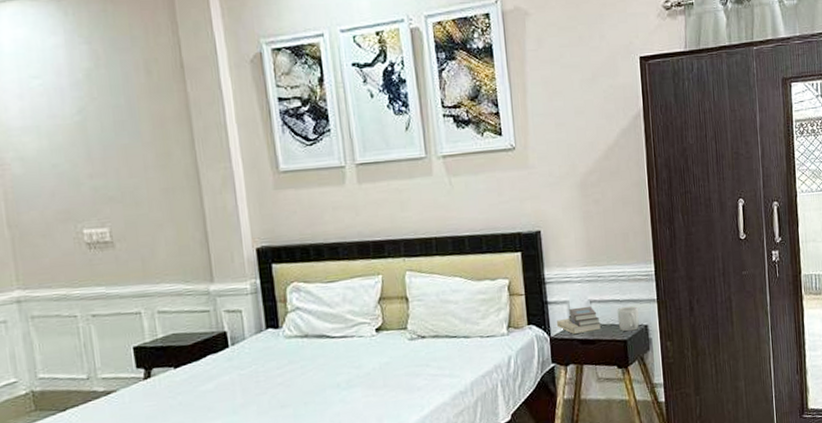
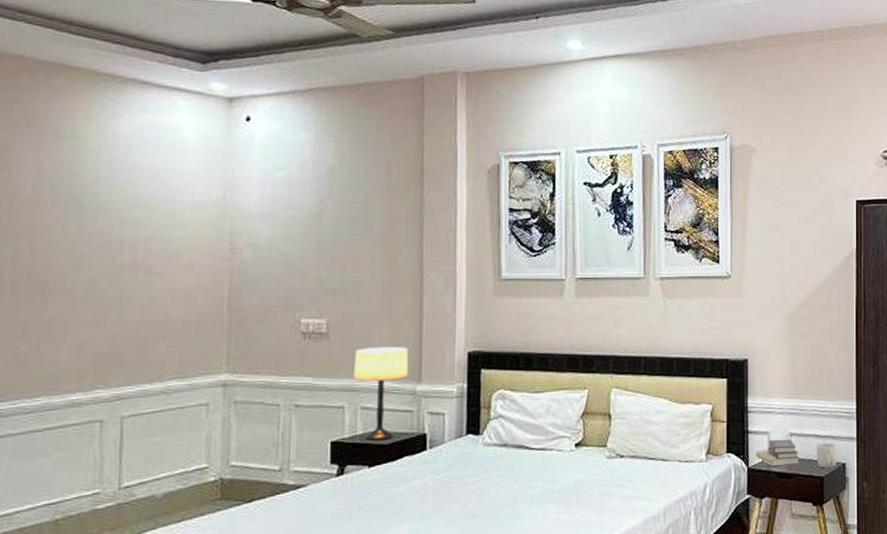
table lamp: none [142,248,200,343] -> present [353,347,409,440]

